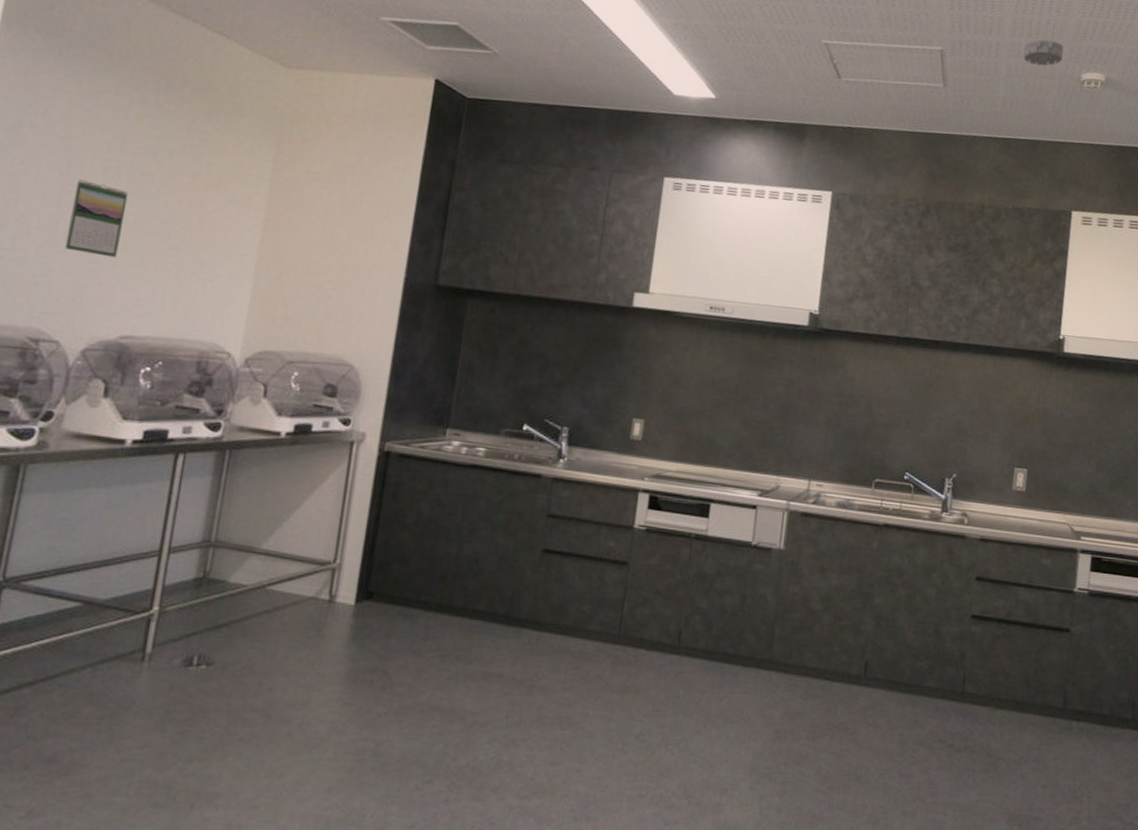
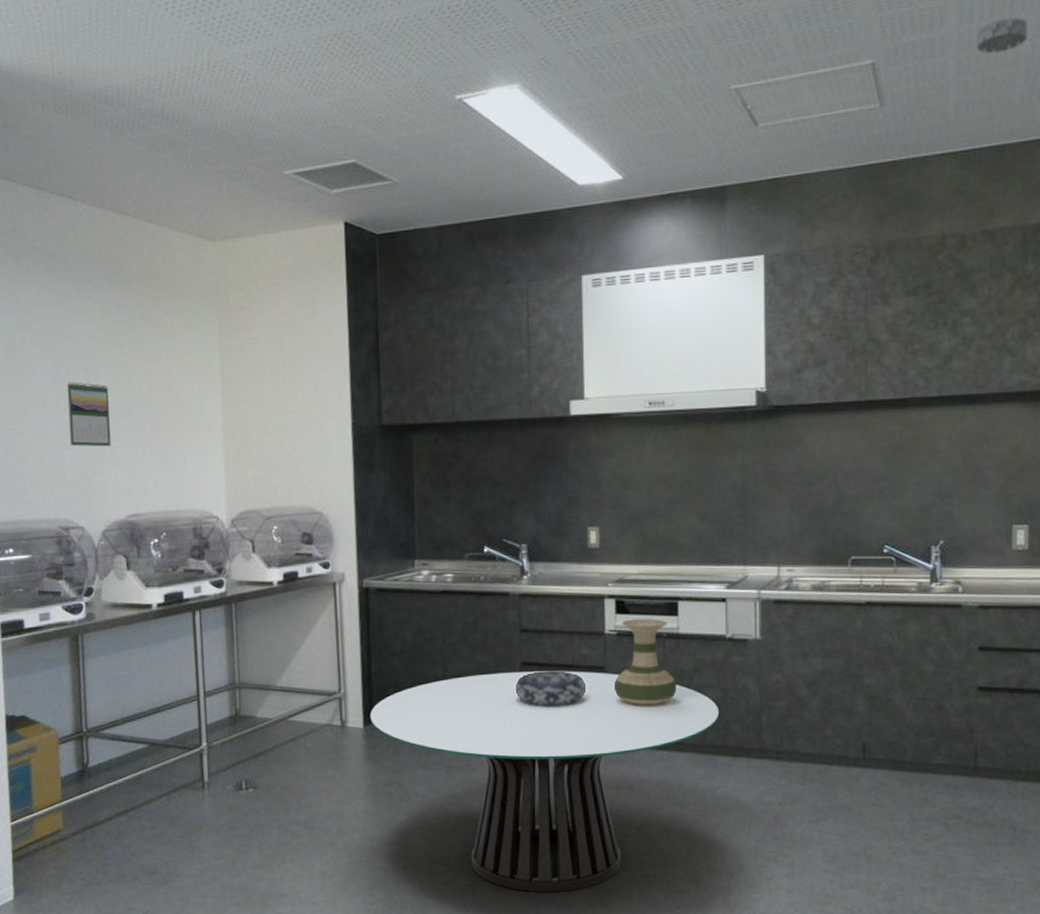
dining table: none [364,557,736,803] -> present [370,671,720,892]
decorative bowl: none [531,560,607,599] -> present [515,671,587,706]
vase: none [634,516,698,607] -> present [613,619,677,705]

